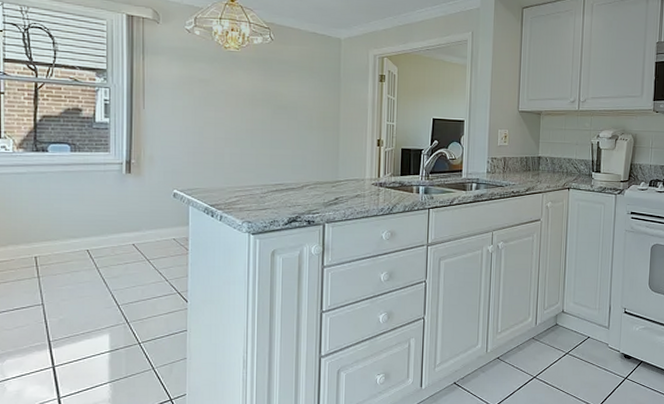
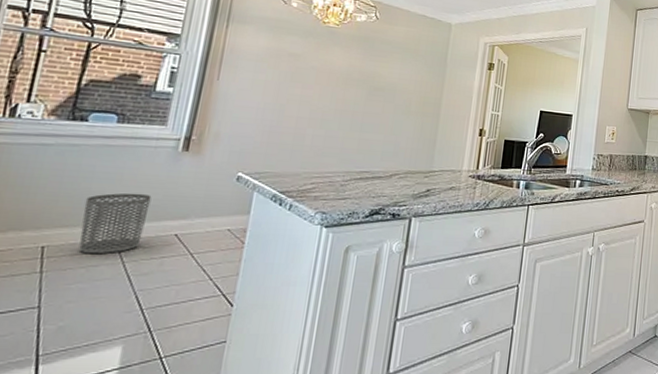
waste bin: none [59,211,109,262] -> present [78,193,152,255]

